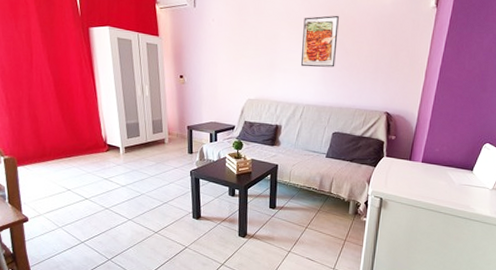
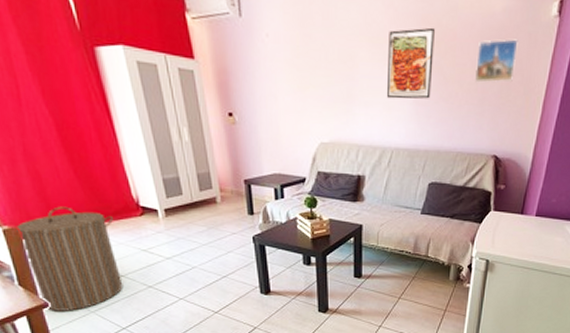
laundry hamper: none [14,142,87,226] -> present [16,206,123,311]
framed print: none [370,24,404,56] -> present [475,39,518,83]

